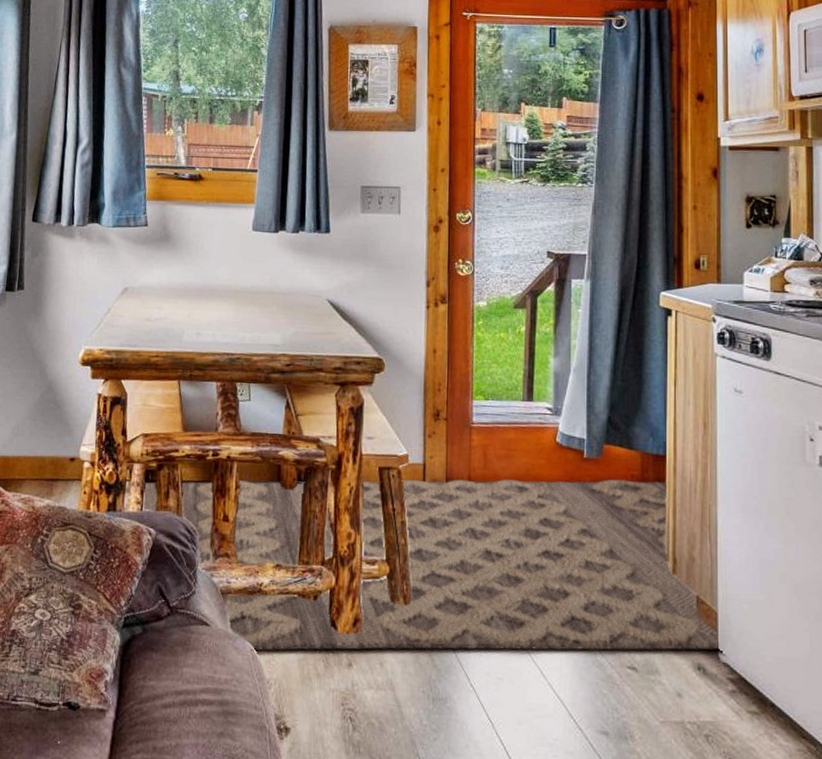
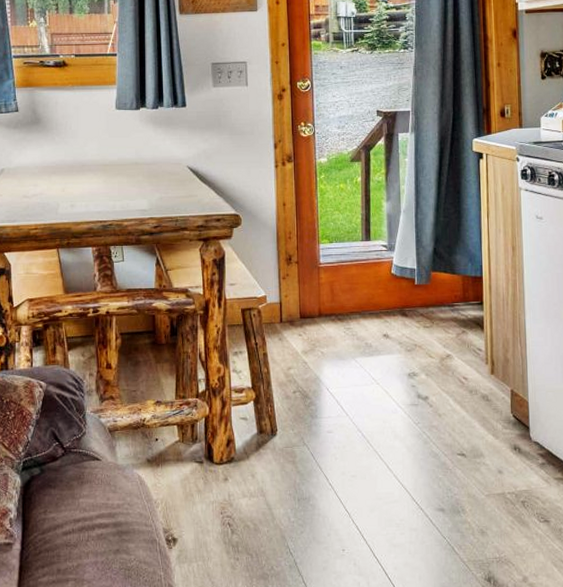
rug: present [143,479,720,651] -> none [31,298,531,477]

